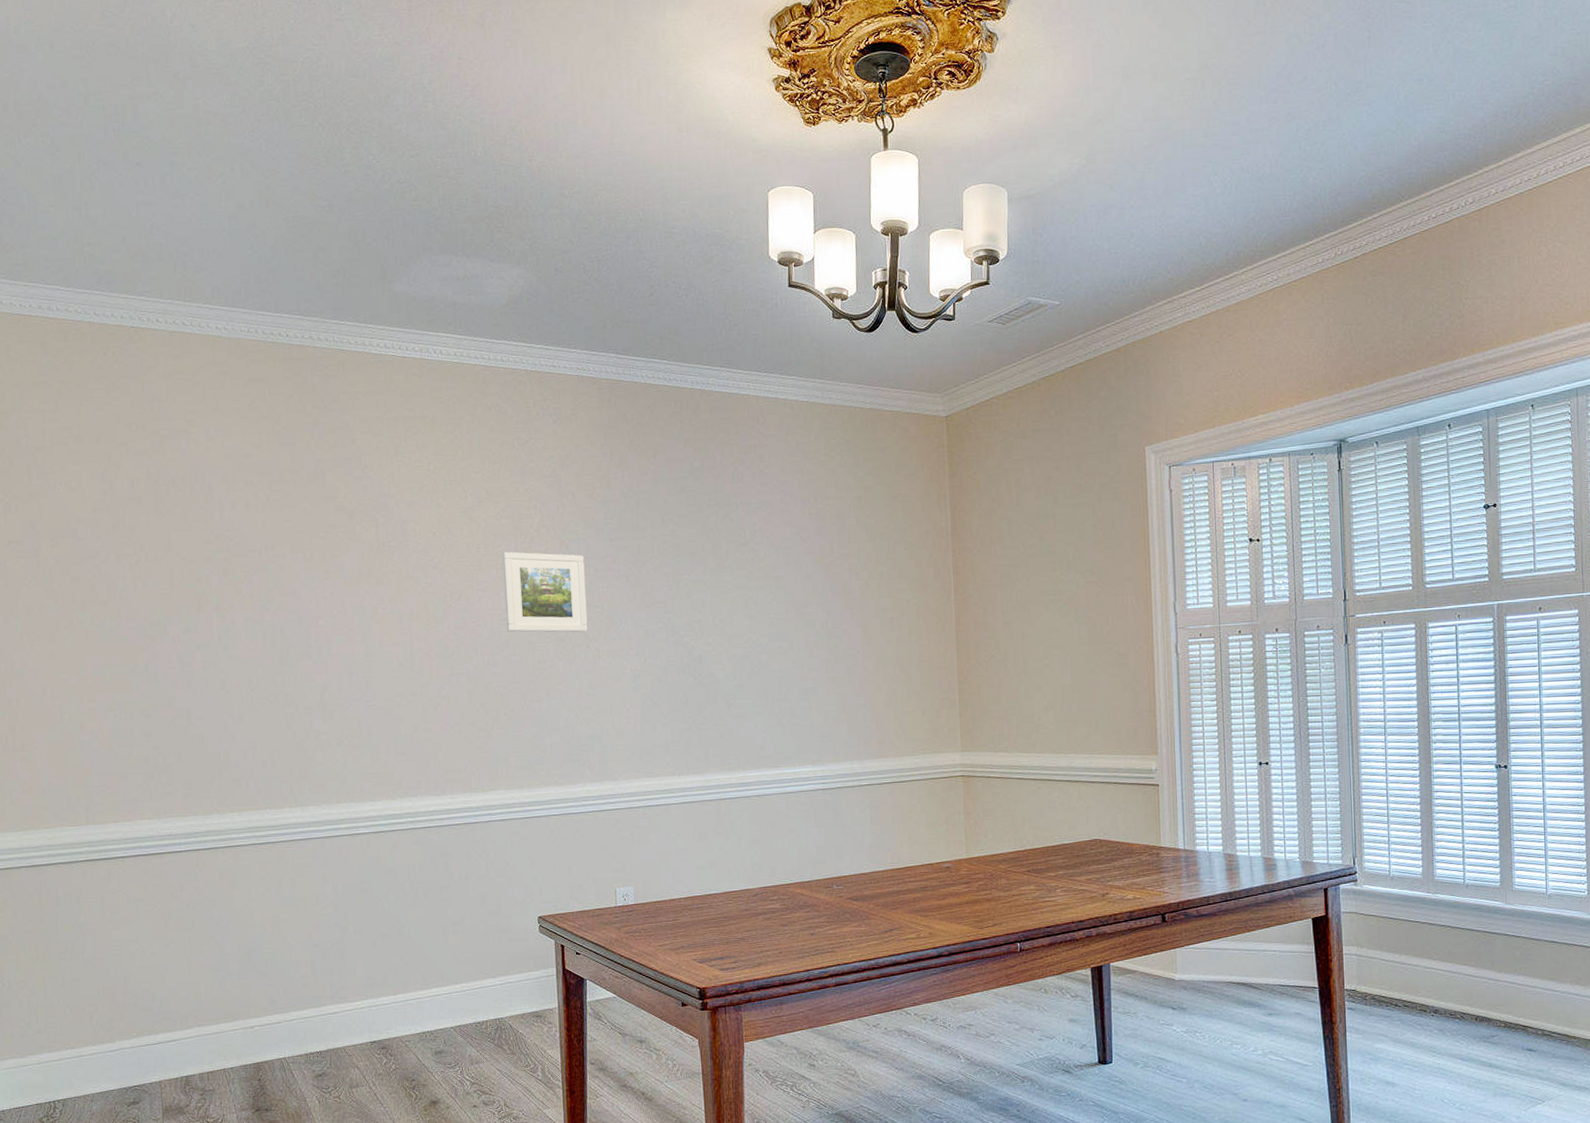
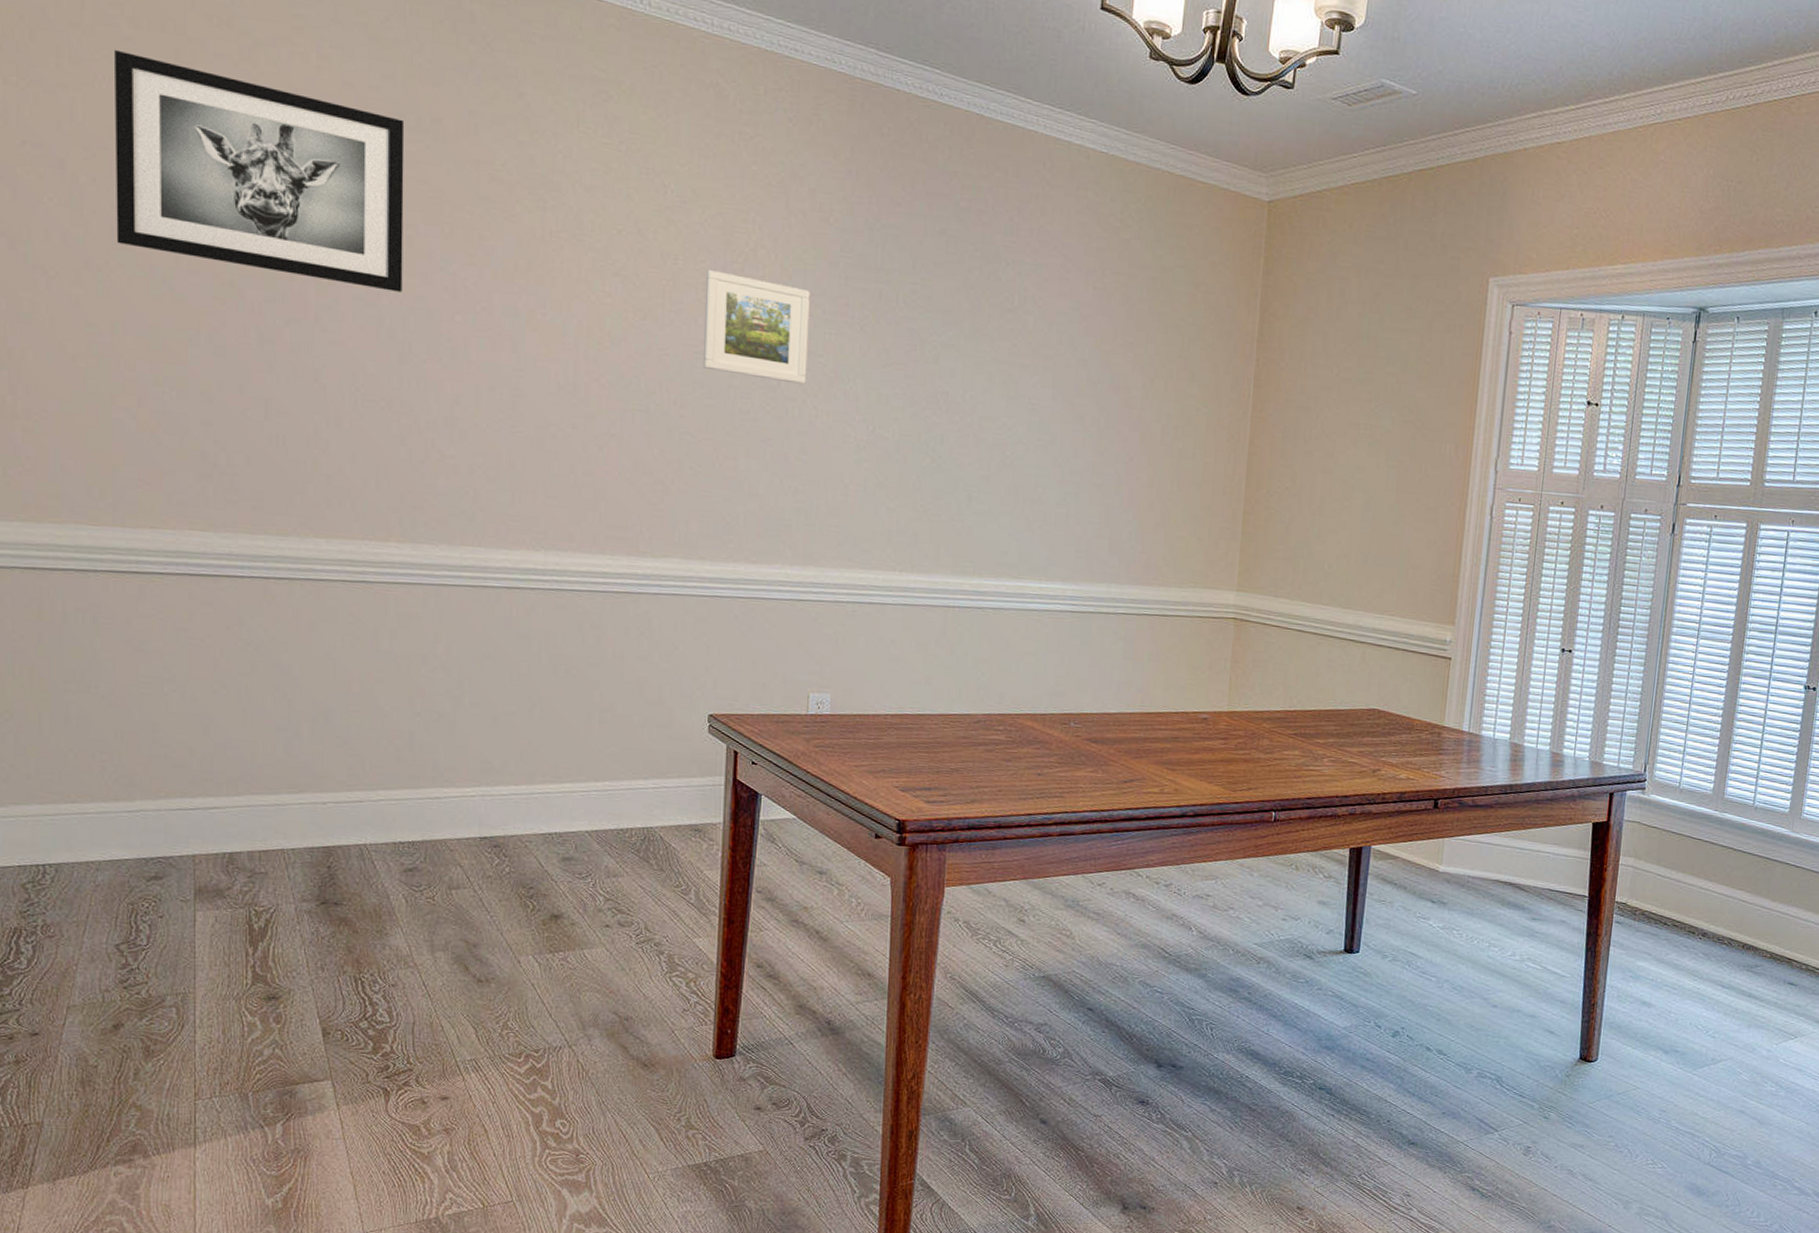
wall art: none [67,461,279,610] -> present [115,49,405,292]

